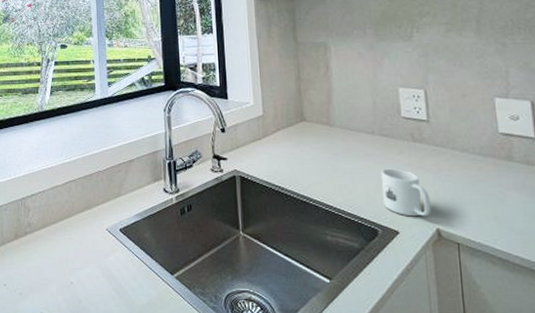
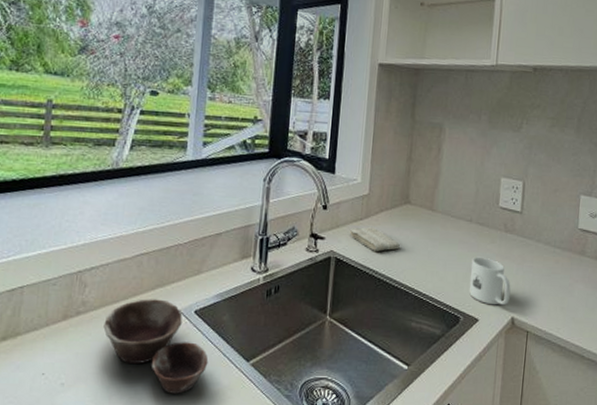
bowl: none [47,220,137,304] -> present [103,299,209,394]
washcloth: none [249,145,302,168] -> present [349,226,400,251]

